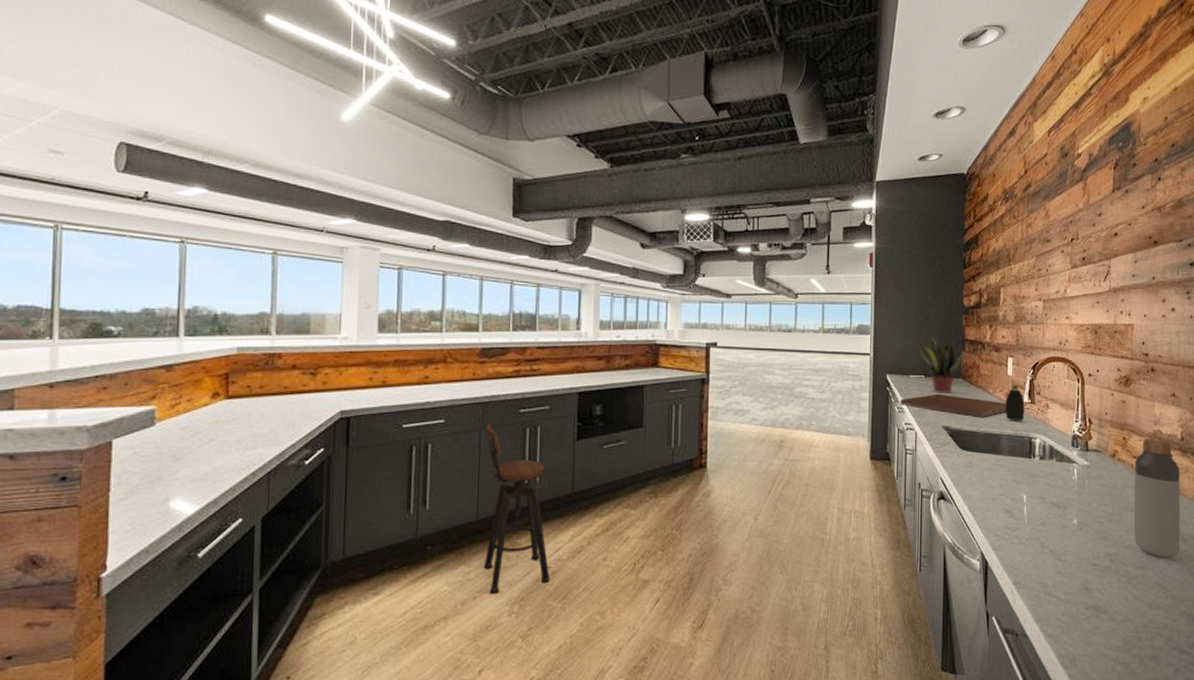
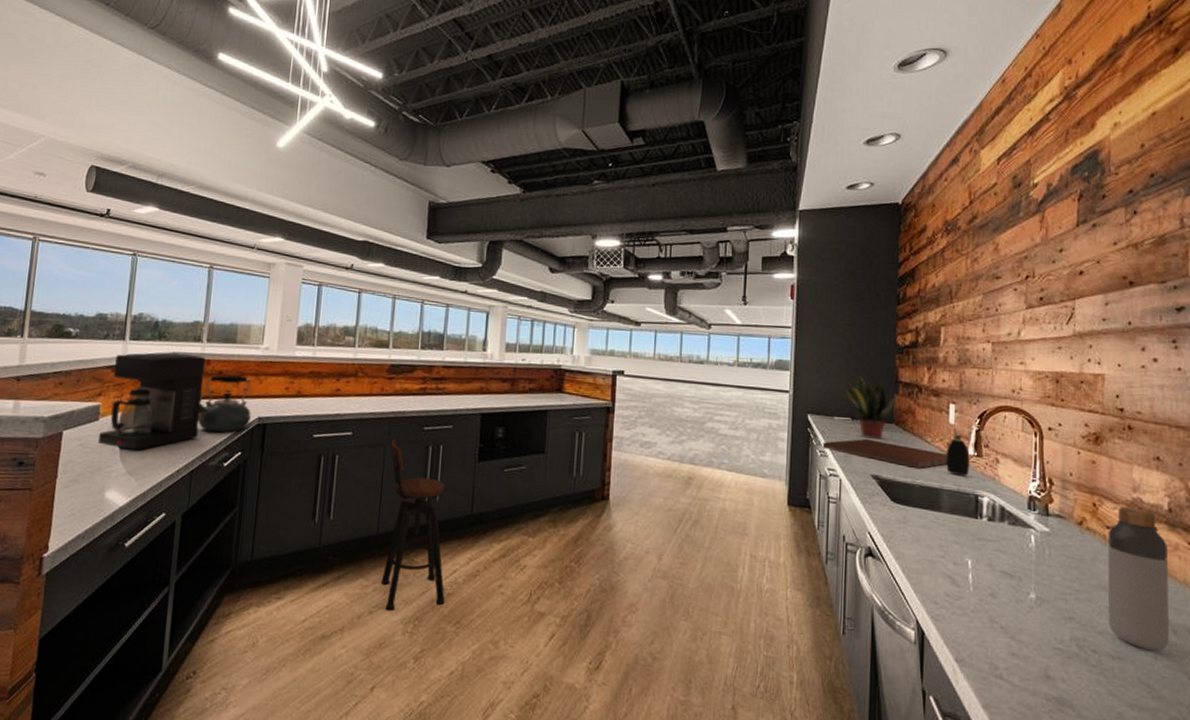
coffee maker: none [157,347,276,455] -> present [98,352,206,451]
kettle: none [272,368,332,430] -> present [198,375,251,433]

